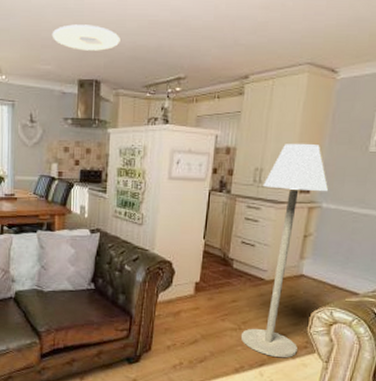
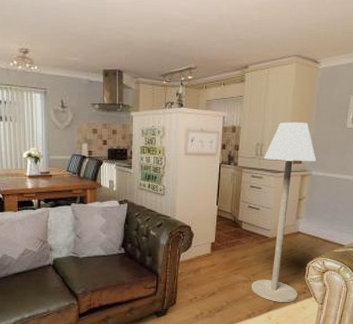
ceiling light: present [52,24,120,51] -> none [78,21,139,45]

